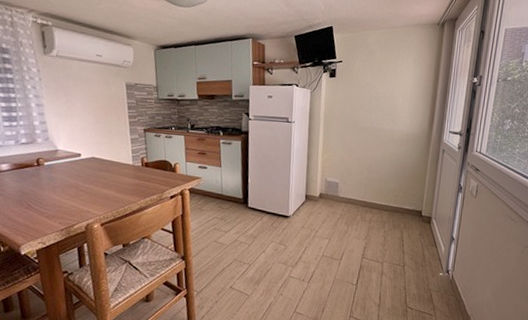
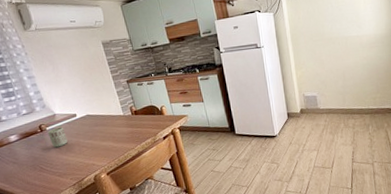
cup: none [44,164,66,186] -> present [47,127,68,148]

